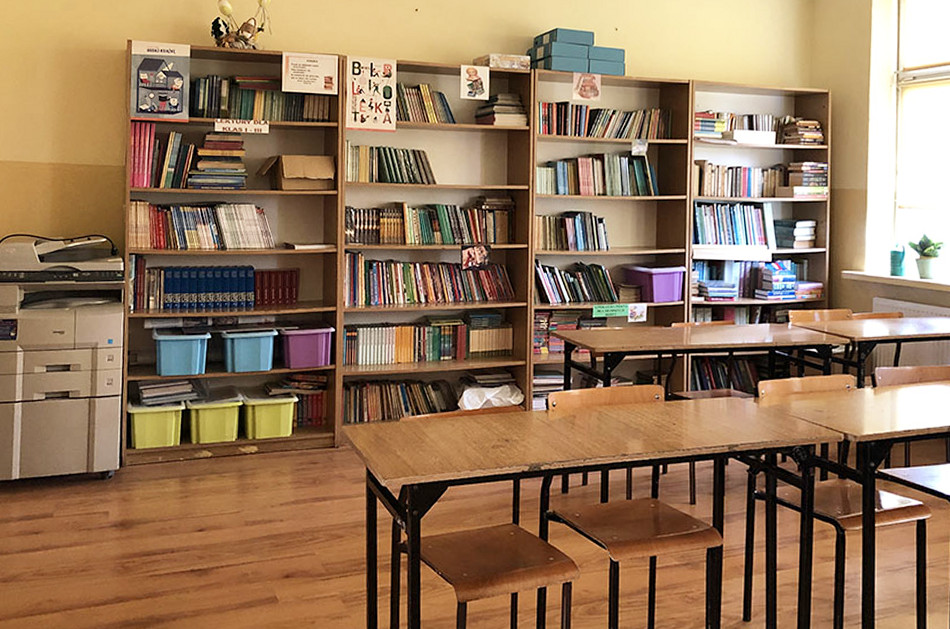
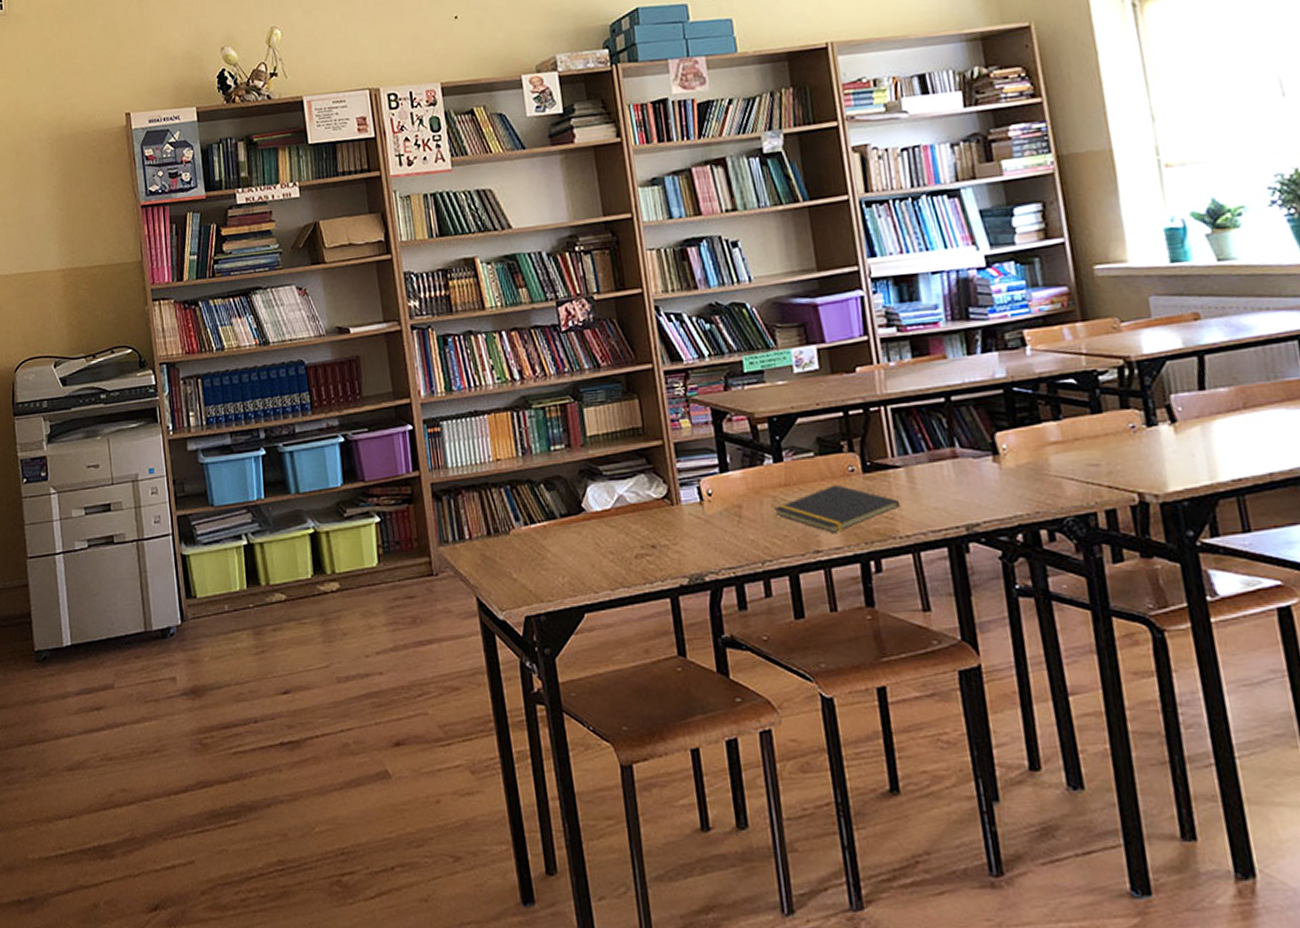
notepad: none [599,407,687,442] -> present [774,484,901,533]

